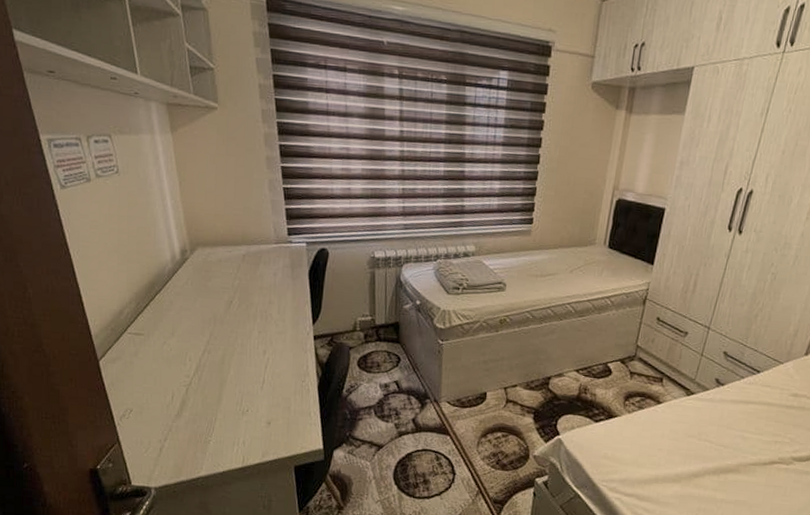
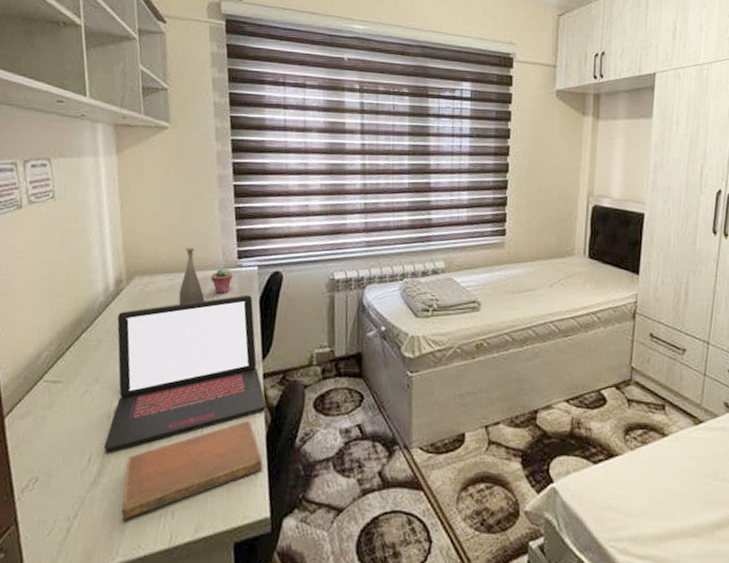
laptop: none [183,268,317,392] -> present [103,295,266,452]
notebook: none [202,373,316,445] -> present [121,420,263,520]
bottle: none [237,223,260,275] -> present [178,247,205,305]
potted succulent: none [265,243,284,266] -> present [211,268,233,294]

